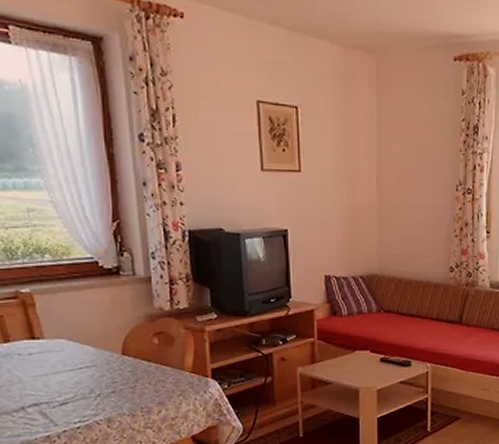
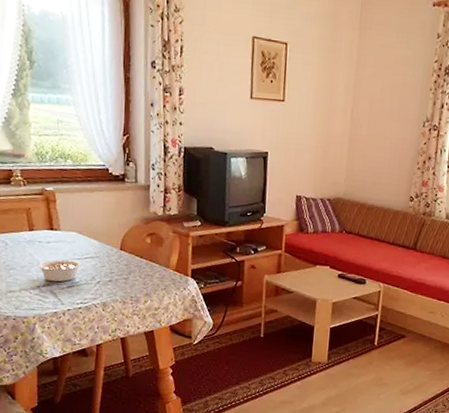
legume: none [18,372,82,401] -> present [37,259,86,282]

